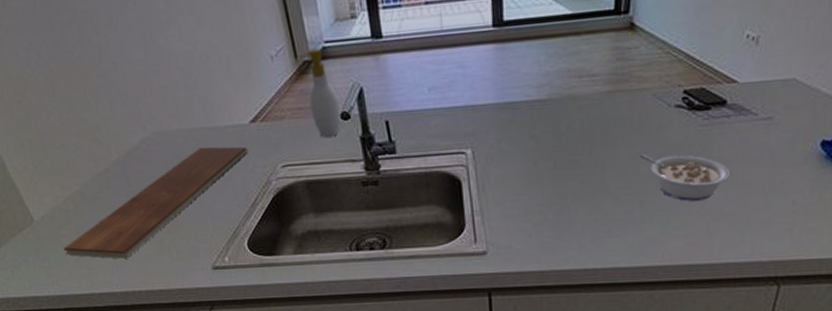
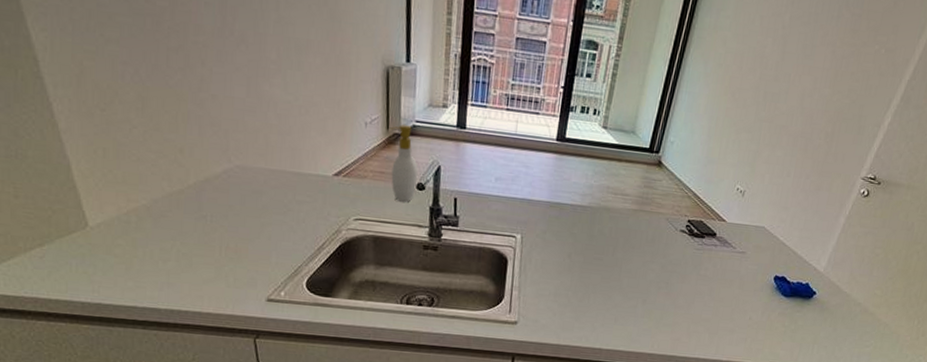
chopping board: present [63,146,249,259] -> none [114,188,327,278]
legume: present [639,154,730,202] -> none [648,263,710,307]

